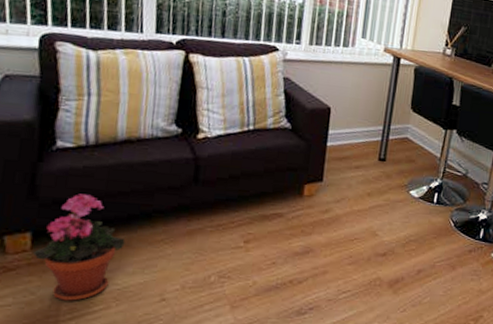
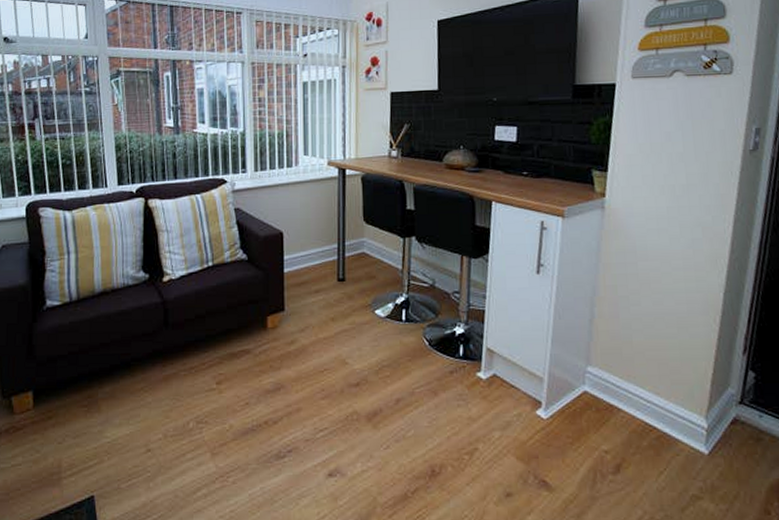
potted plant: present [32,193,125,301] -> none [34,349,110,457]

